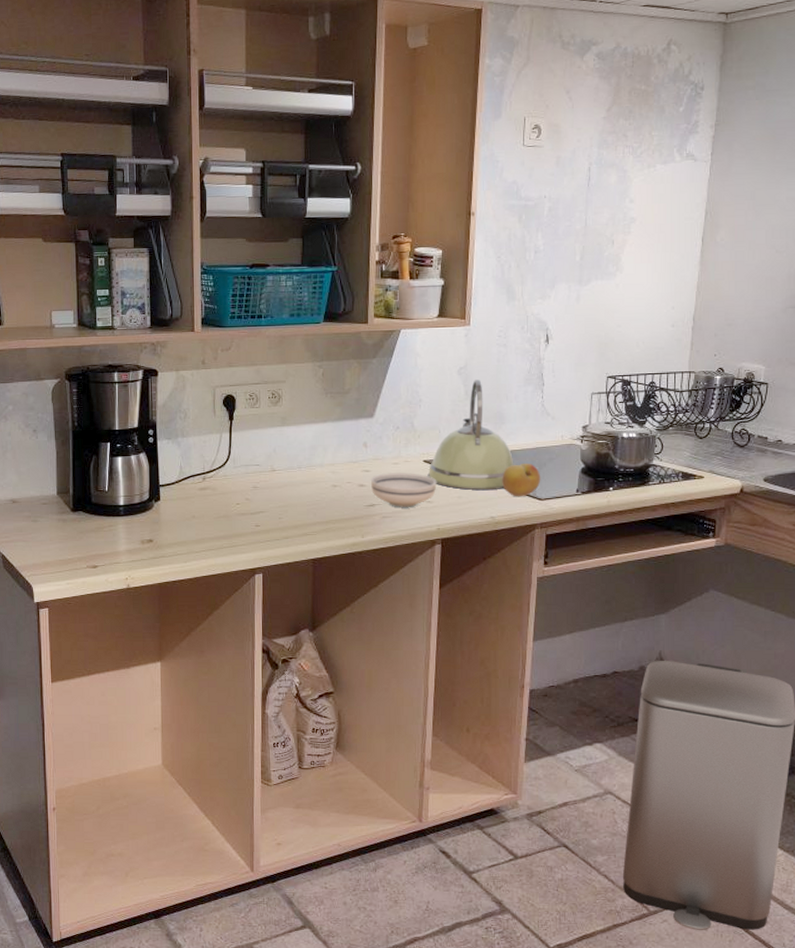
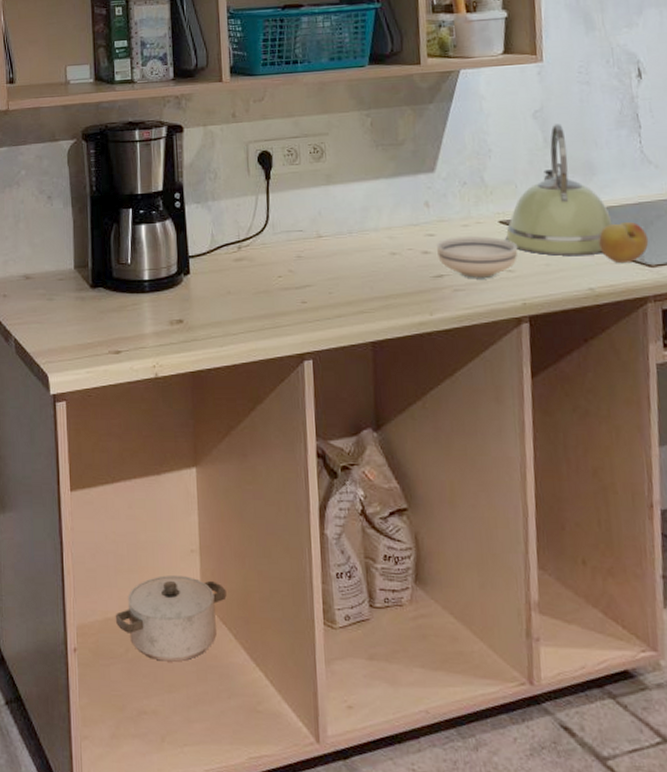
cooking pot: none [88,749,182,815] -> present [115,575,226,662]

